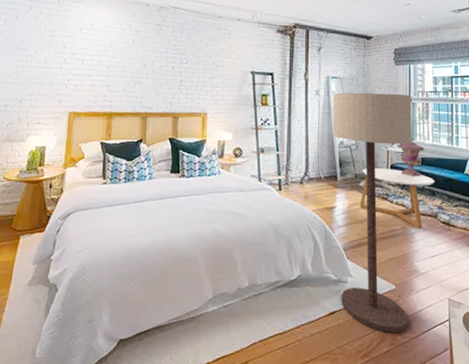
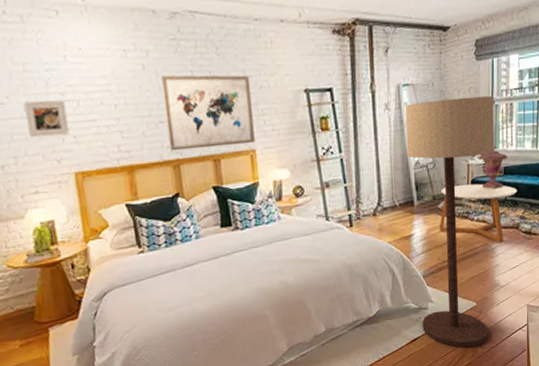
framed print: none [44,56,74,84] -> present [24,100,70,138]
wall art: none [142,49,209,108] -> present [161,75,255,152]

